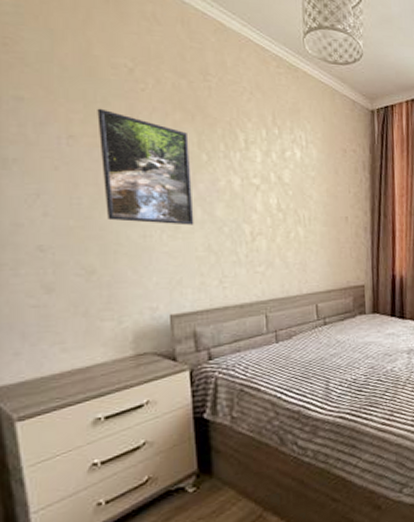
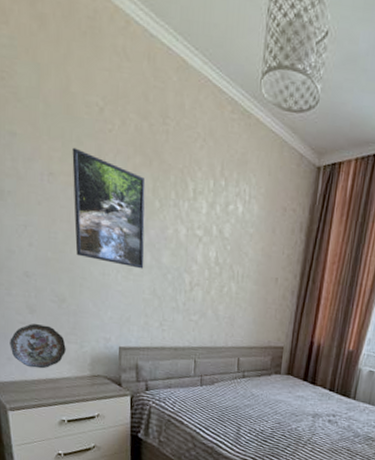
decorative plate: none [17,304,98,360] -> present [10,323,66,369]

